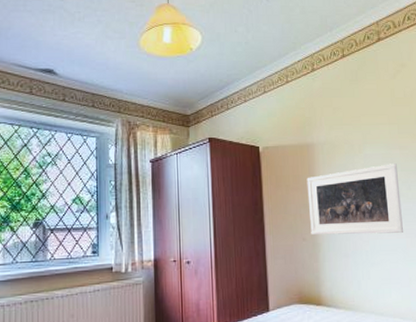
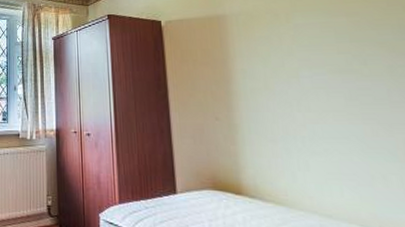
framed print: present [306,163,403,235] -> none [218,33,358,119]

